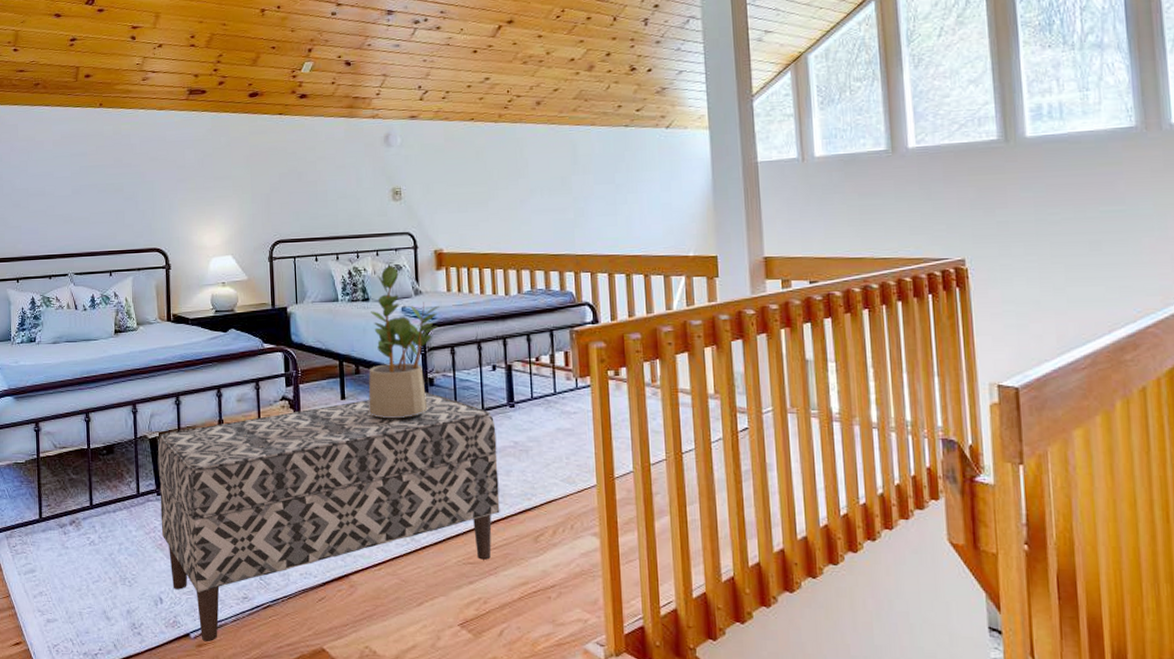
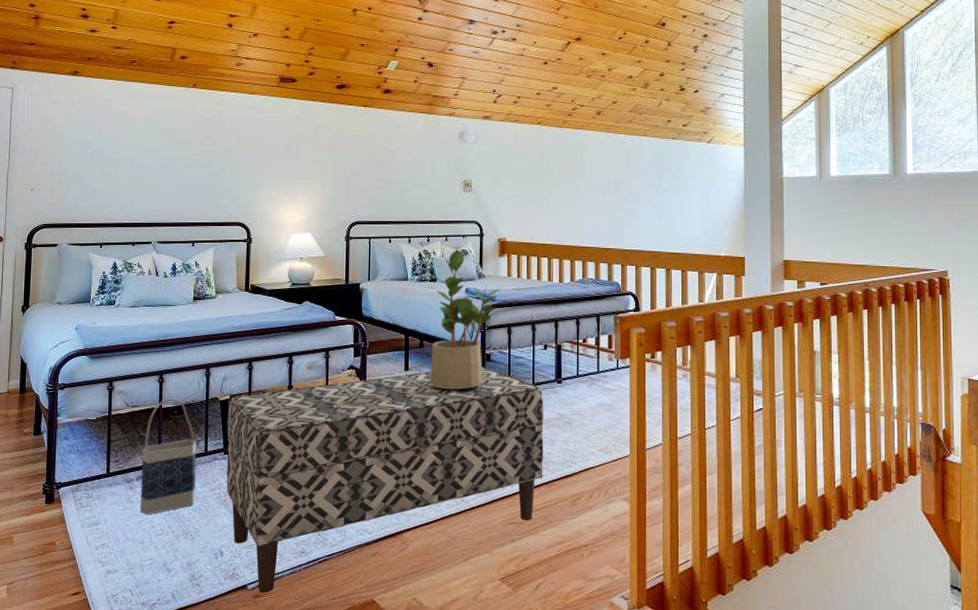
bag: none [73,437,130,561] -> present [140,398,197,515]

